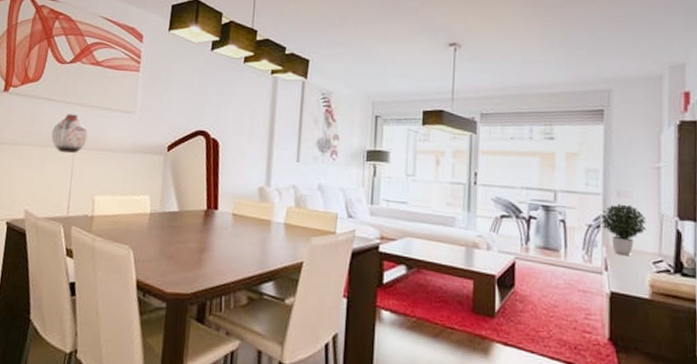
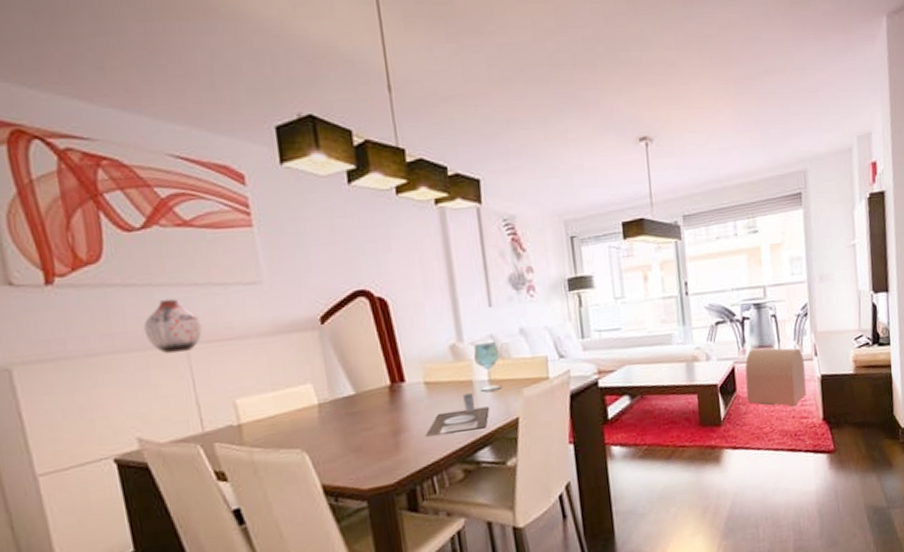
place setting: none [223,231,280,265] -> present [424,393,489,437]
wine glass: none [275,191,298,234] -> present [473,342,502,392]
treasure chest: none [526,249,592,318] -> present [745,348,807,407]
potted plant: present [601,204,646,256] -> none [808,287,847,339]

